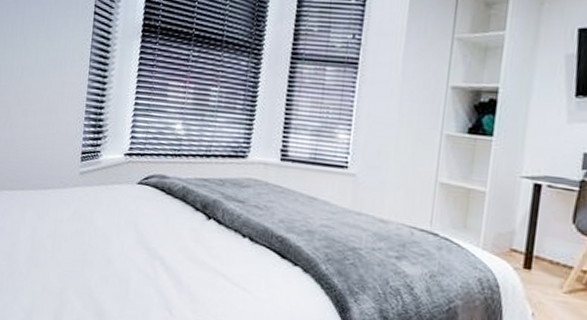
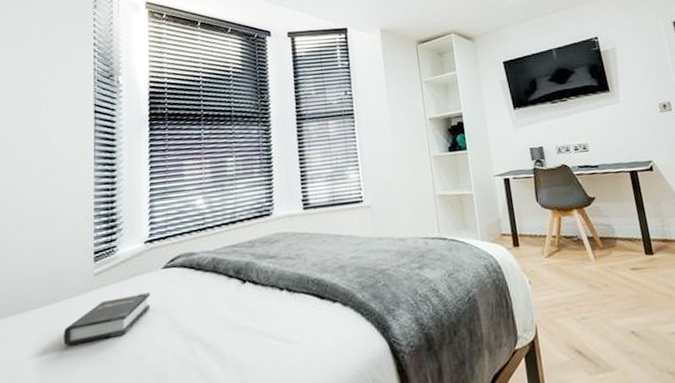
hardback book: none [51,199,125,235] -> present [63,292,151,347]

